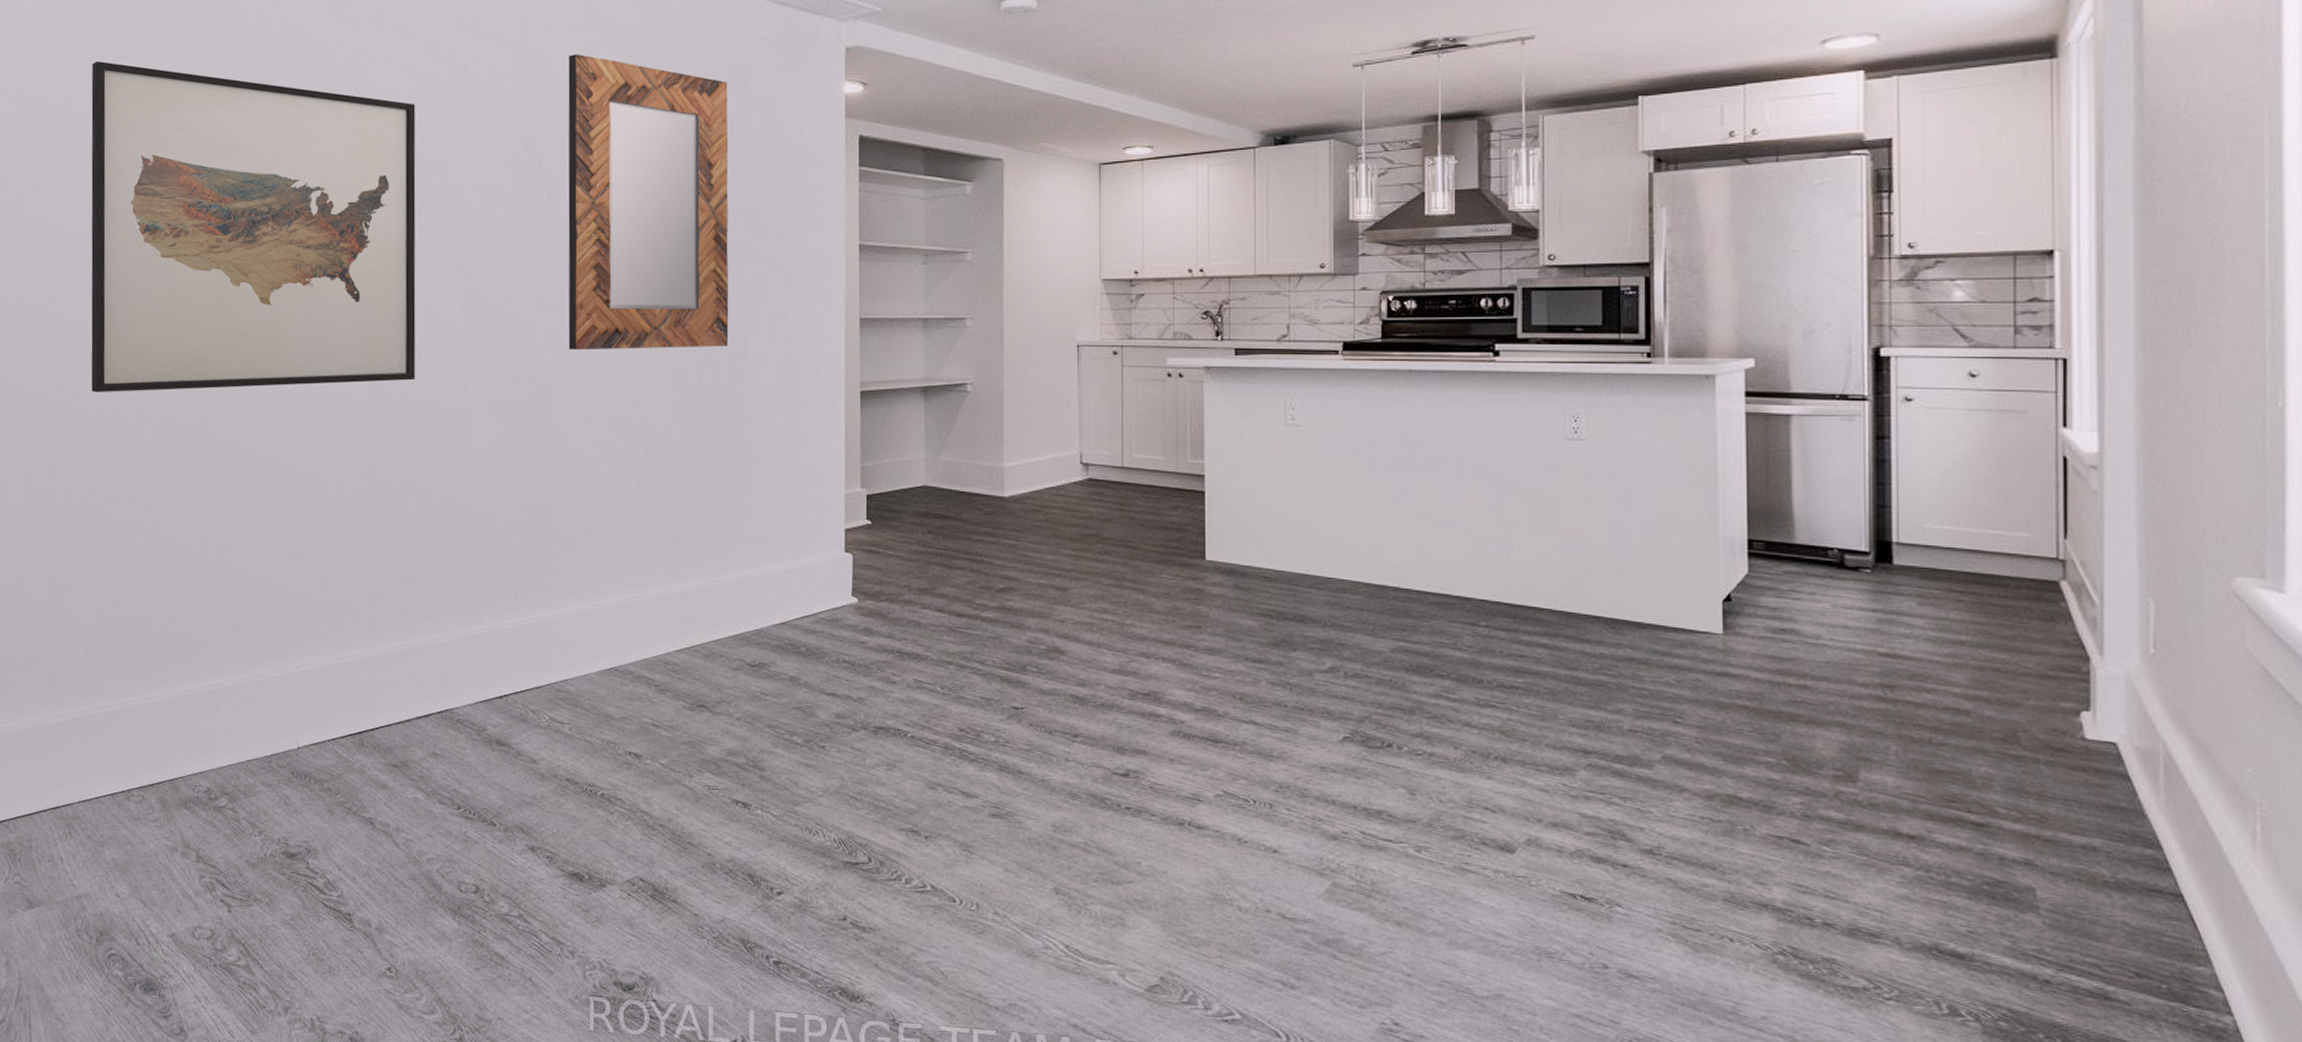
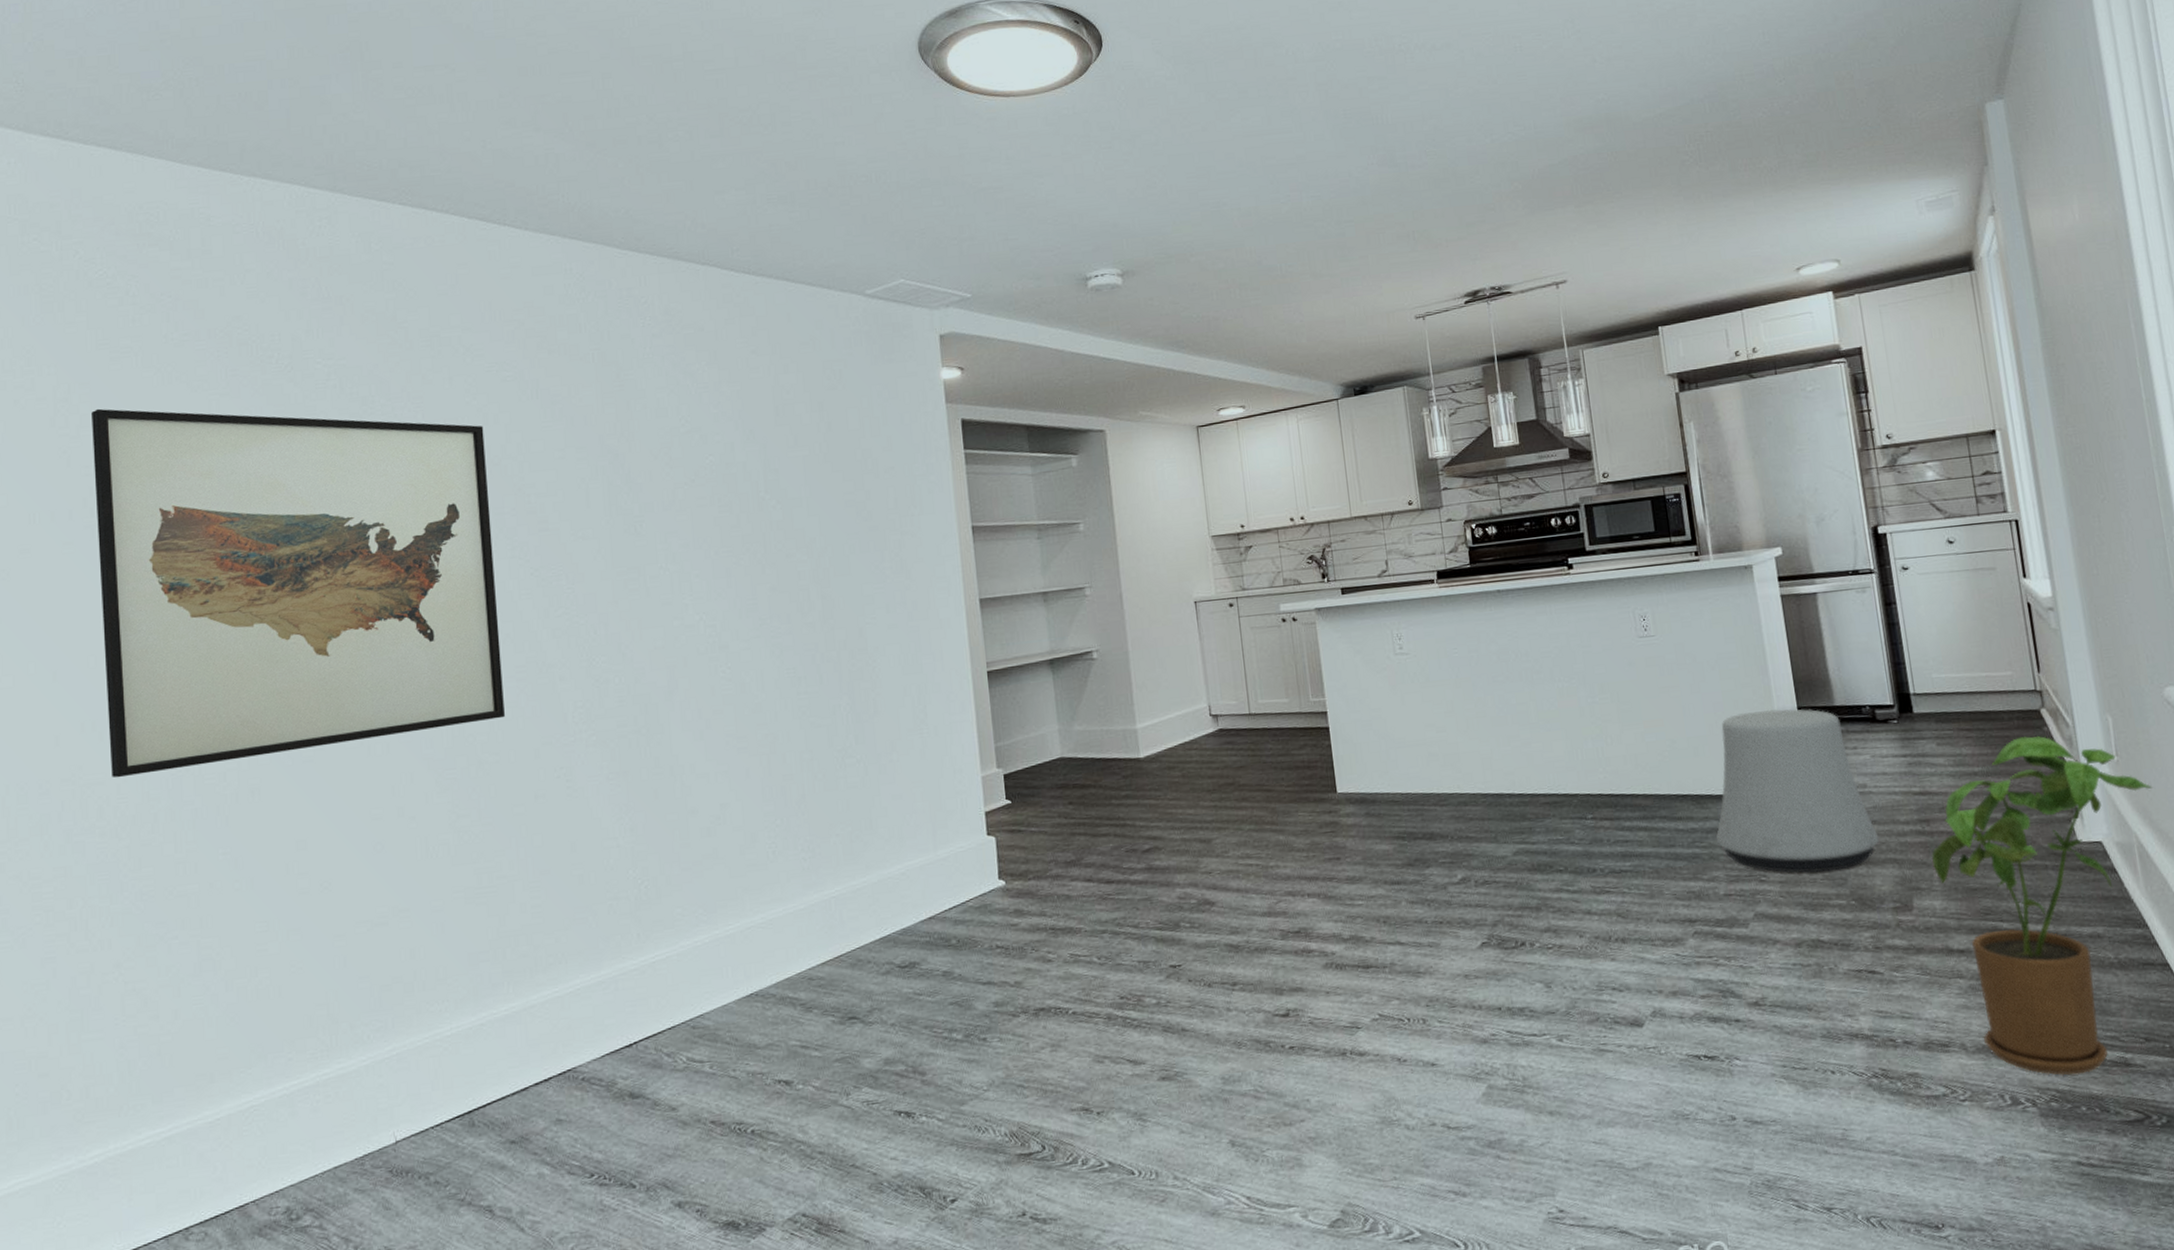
home mirror: present [568,54,729,350] -> none [650,361,846,666]
stool: none [1629,536,1827,726] -> present [1716,708,1879,874]
house plant: none [1890,609,2198,998] -> present [1932,735,2153,1075]

